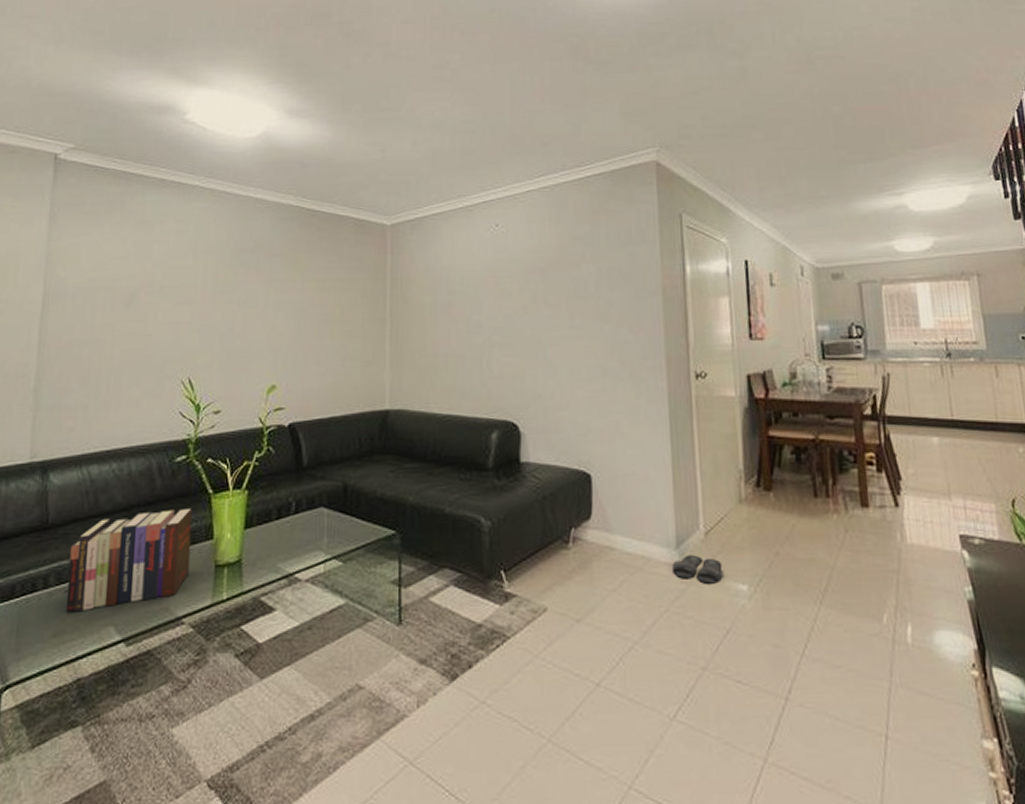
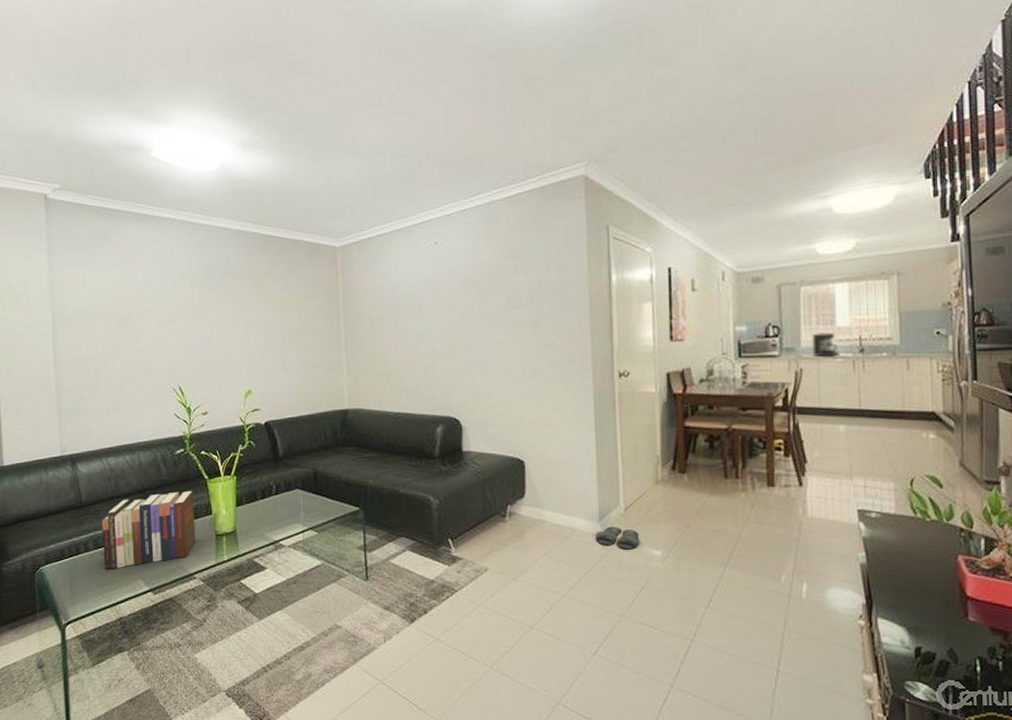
coffee maker: none [897,334,926,361] -> present [812,332,839,357]

